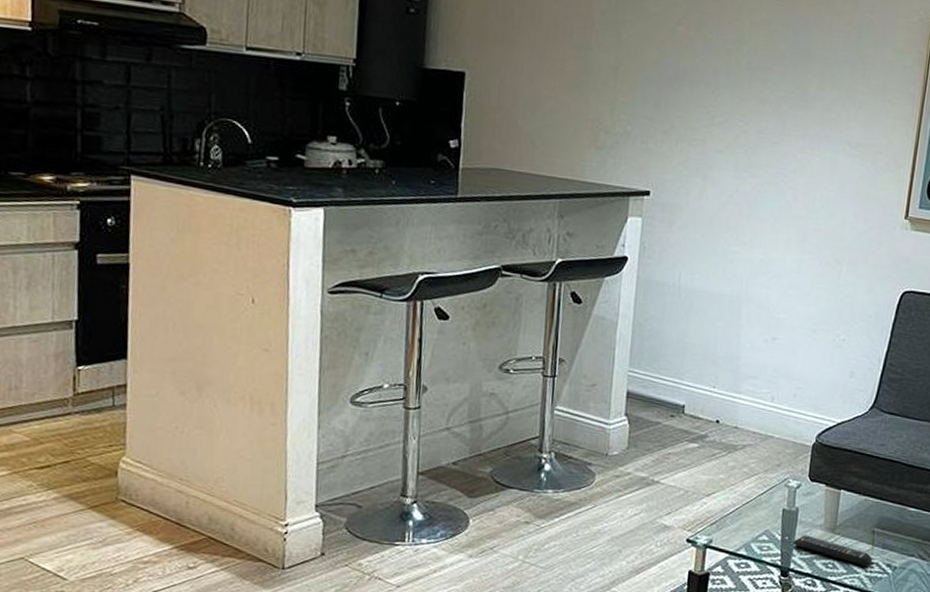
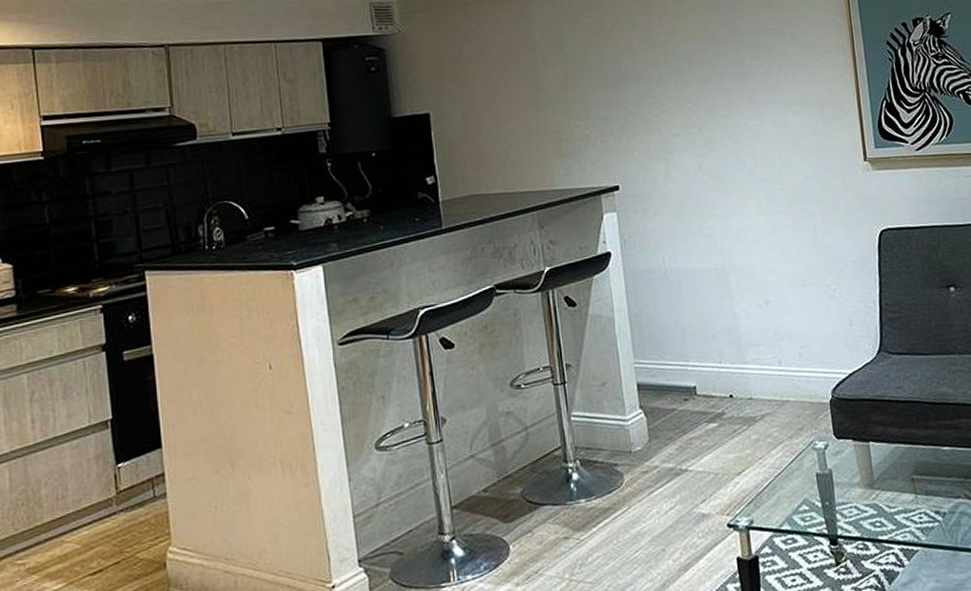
remote control: present [793,535,873,567] -> none [834,496,920,519]

